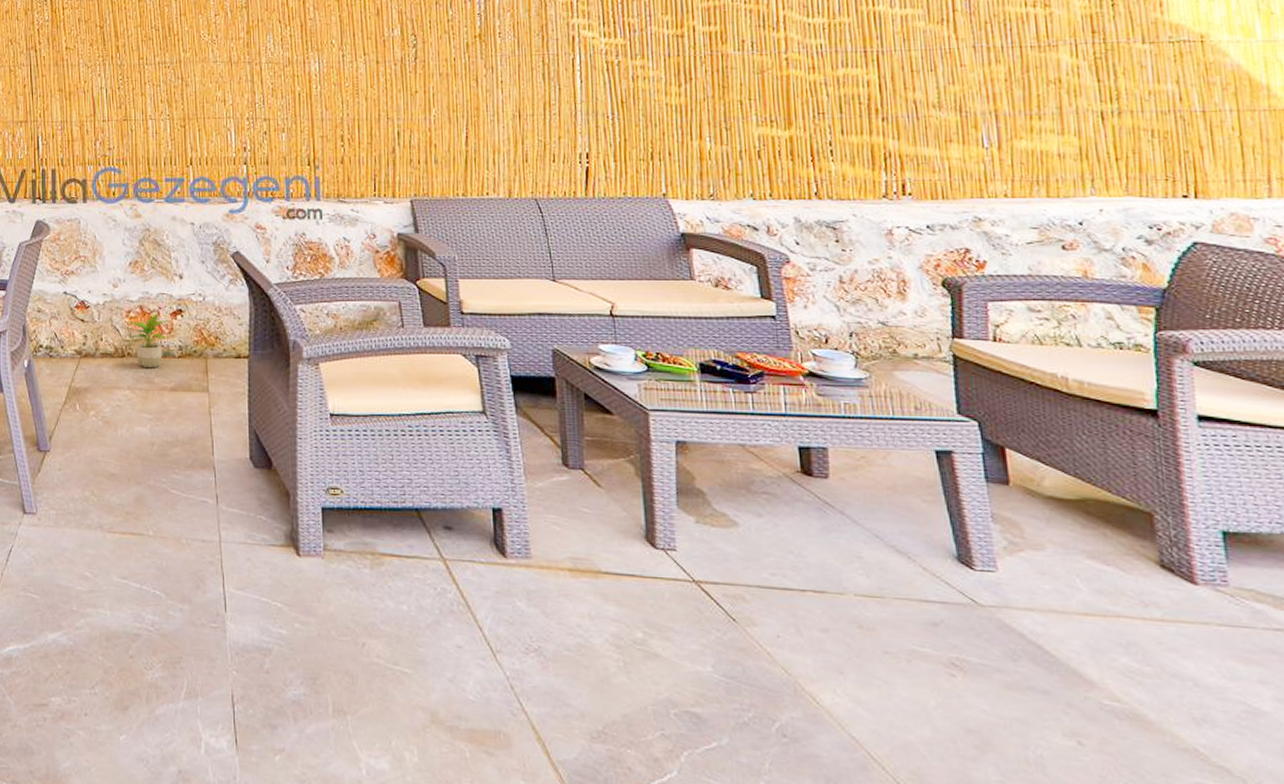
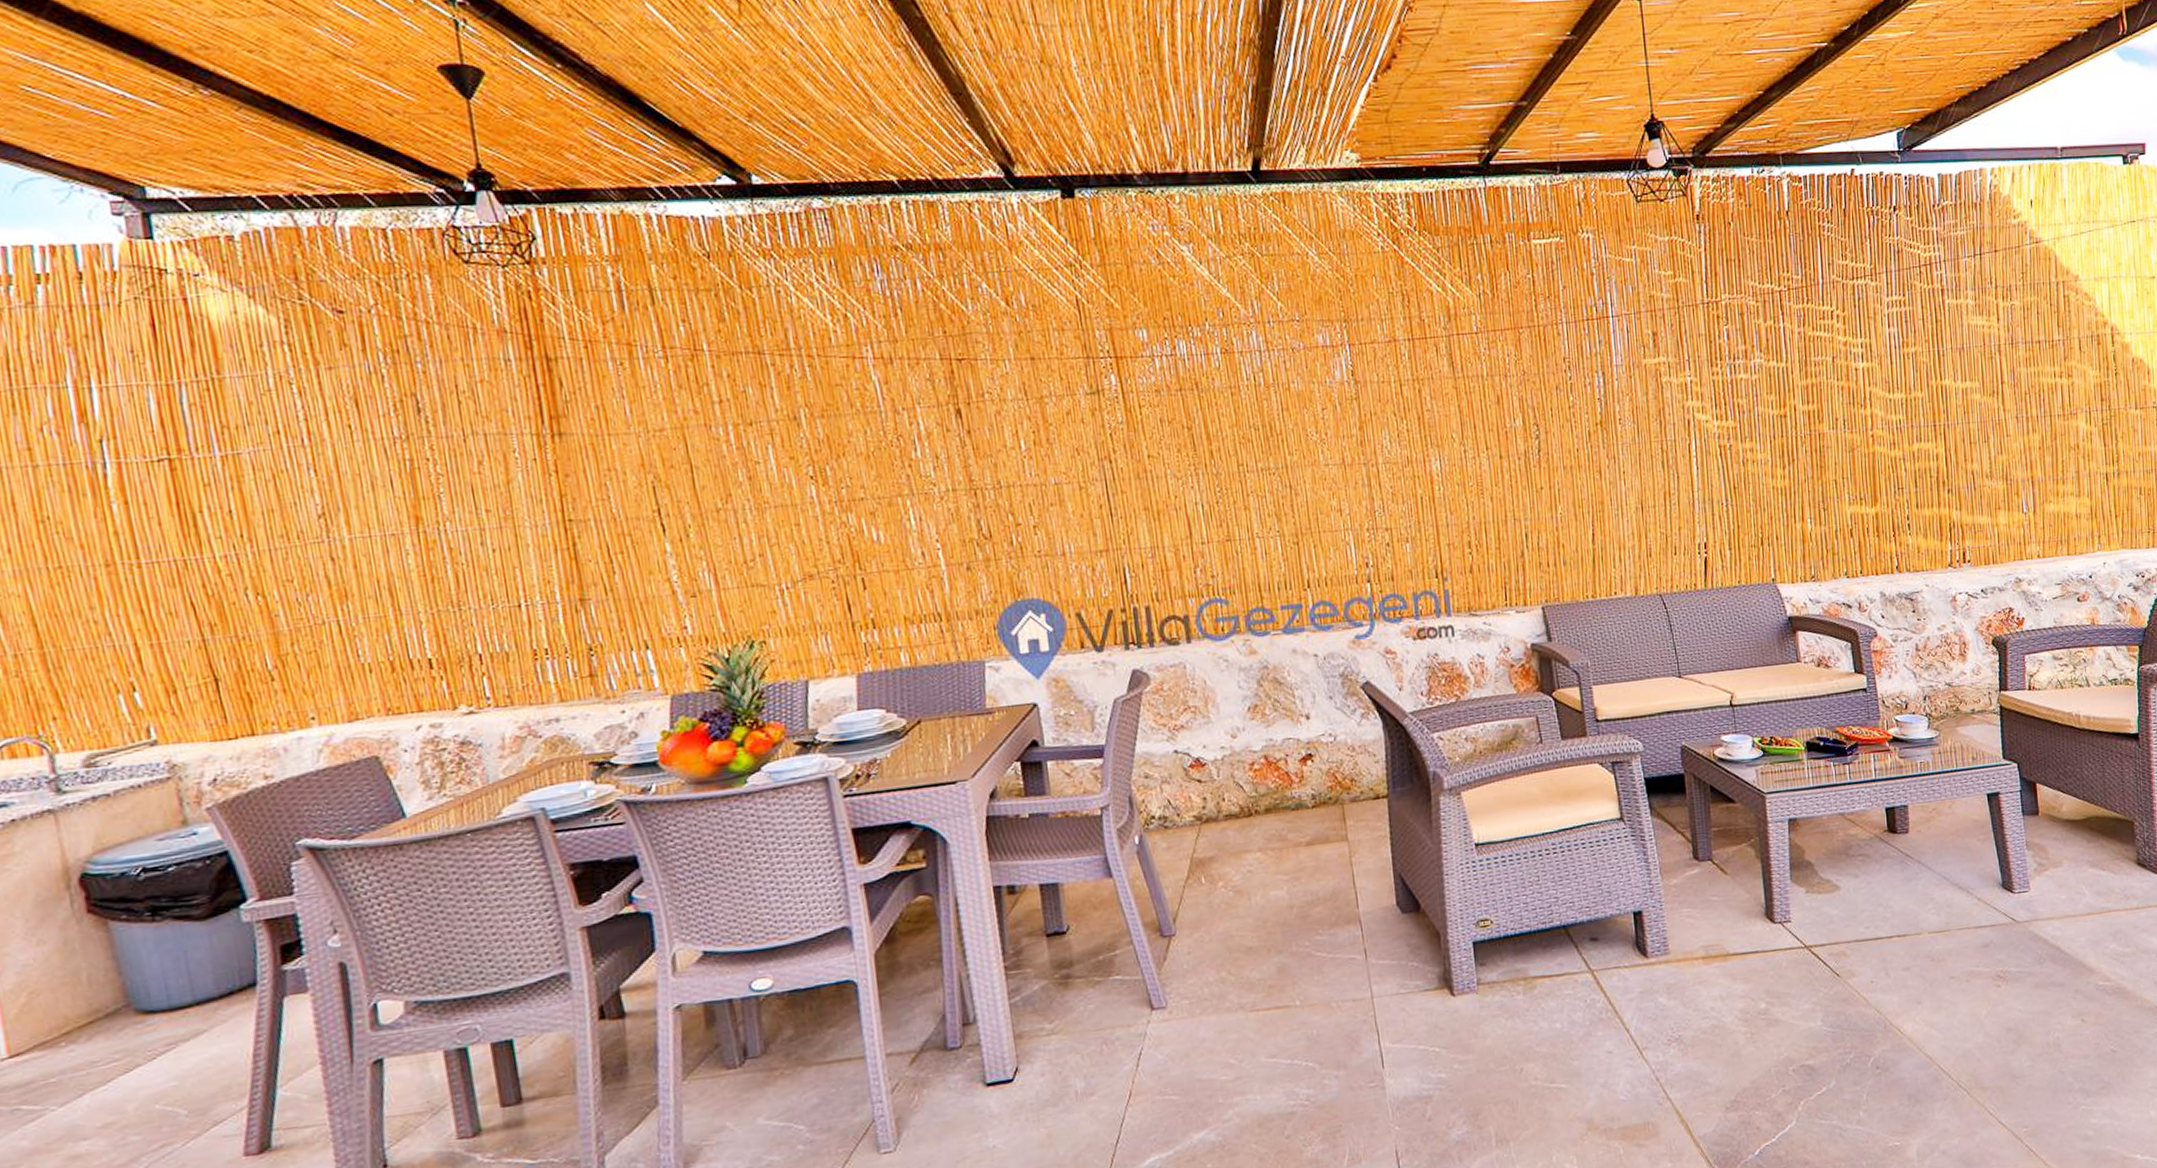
potted plant: present [127,313,170,367] -> none [1251,761,1300,824]

